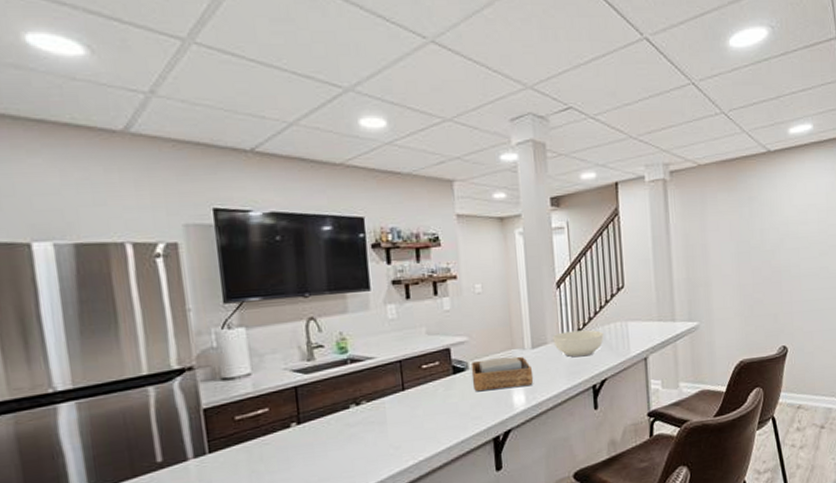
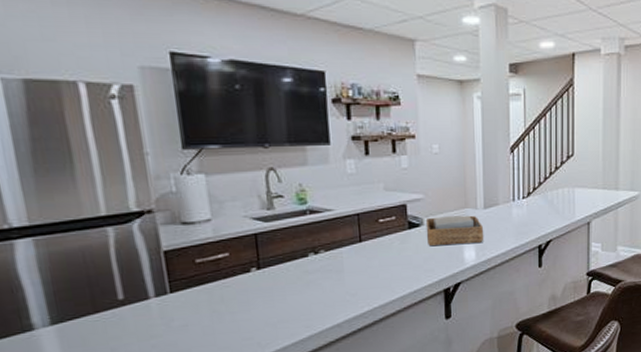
bowl: present [552,329,604,358] -> none [503,193,552,219]

